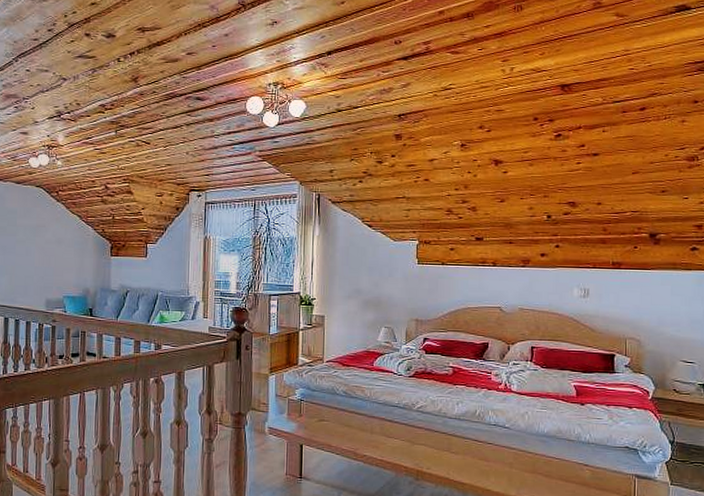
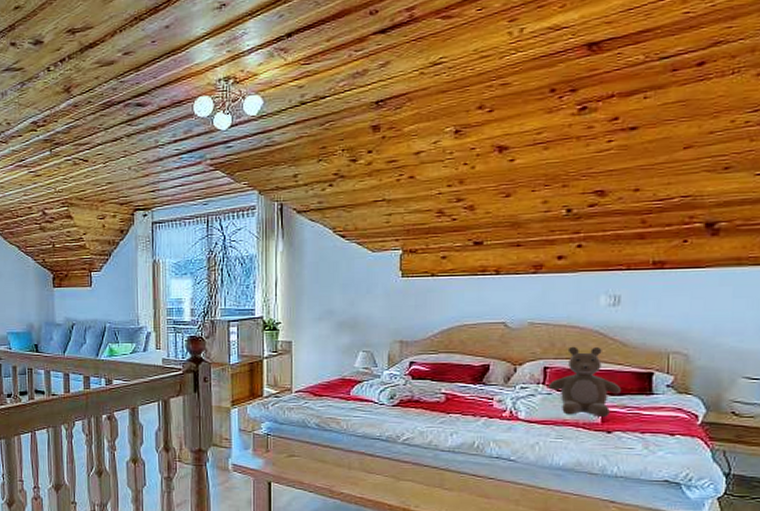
teddy bear: none [535,330,591,392] -> present [548,346,621,418]

